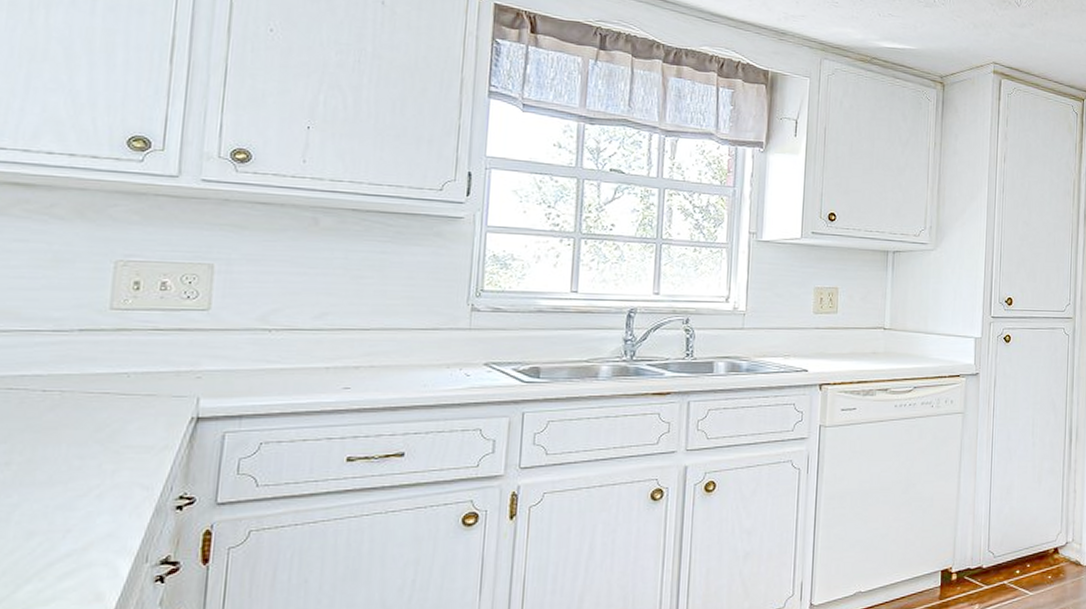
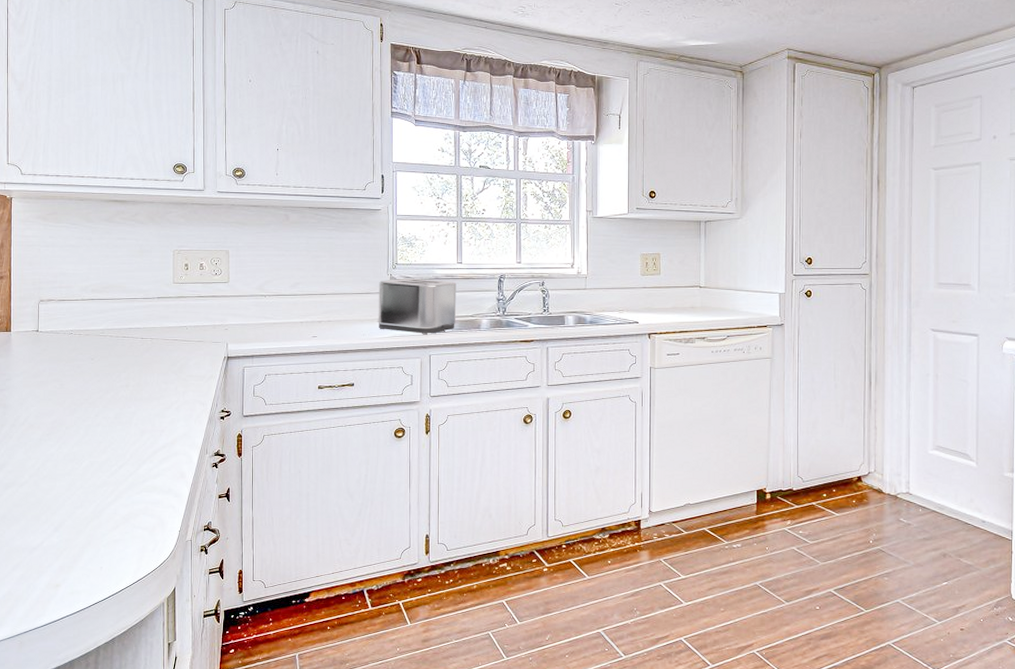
toaster: none [448,309,568,386] -> present [378,278,457,335]

